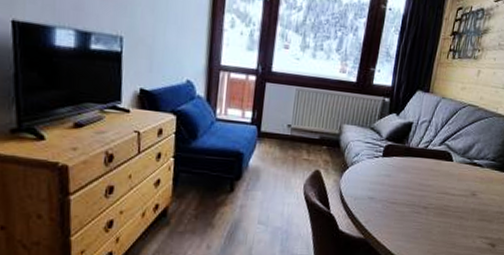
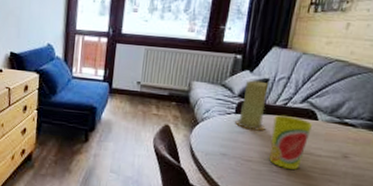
candle: none [382,123,413,173] -> present [235,80,269,131]
cup: none [411,157,448,209] -> present [269,115,312,170]

